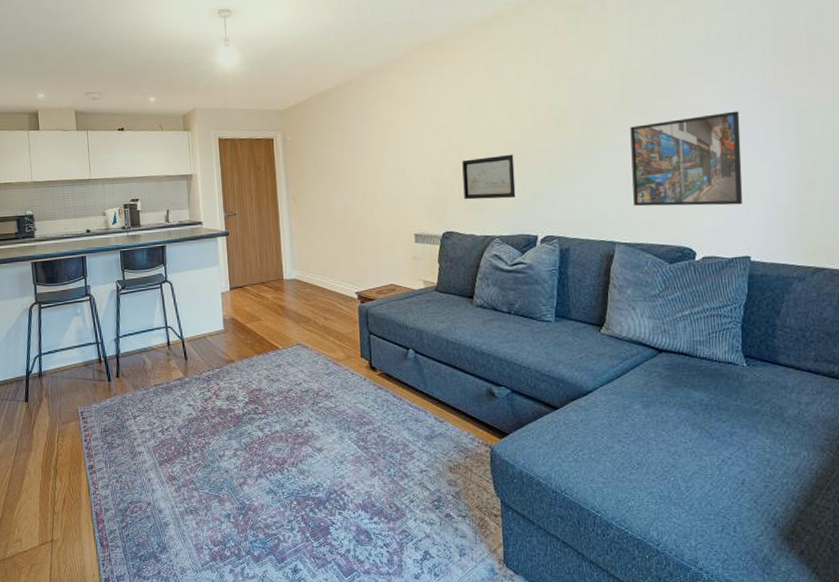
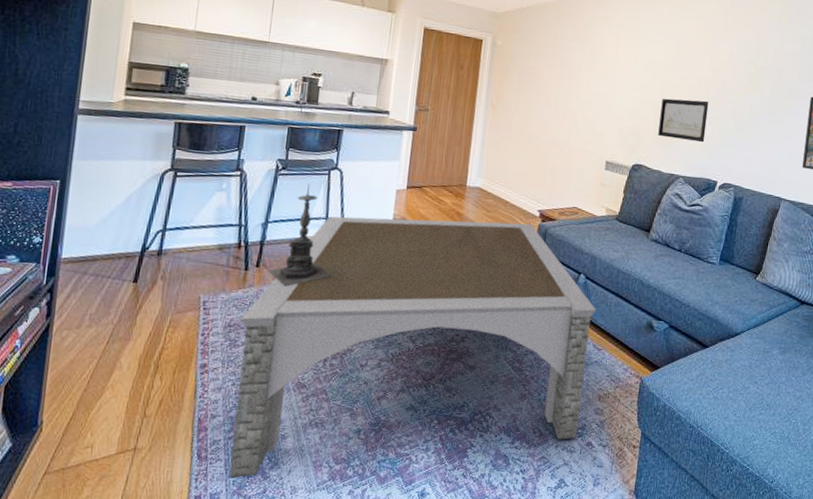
coffee table: none [112,306,434,562] -> present [228,216,597,479]
candle holder: none [127,298,180,392] -> present [268,184,332,287]

